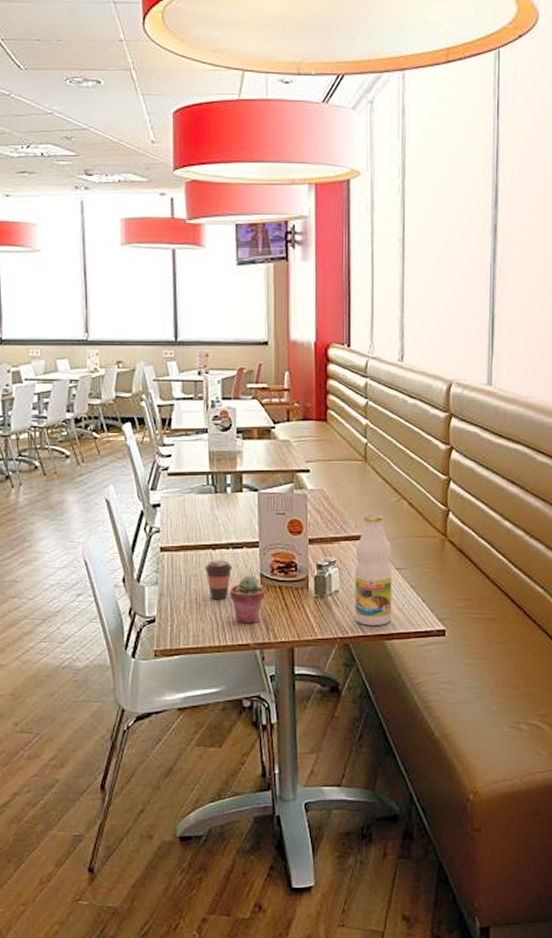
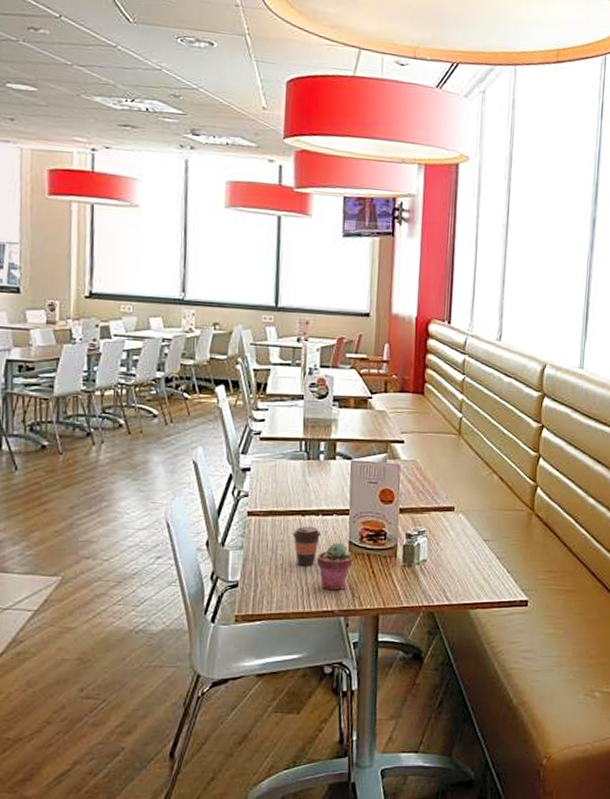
bottle: present [355,514,392,626] -> none [441,486,480,595]

